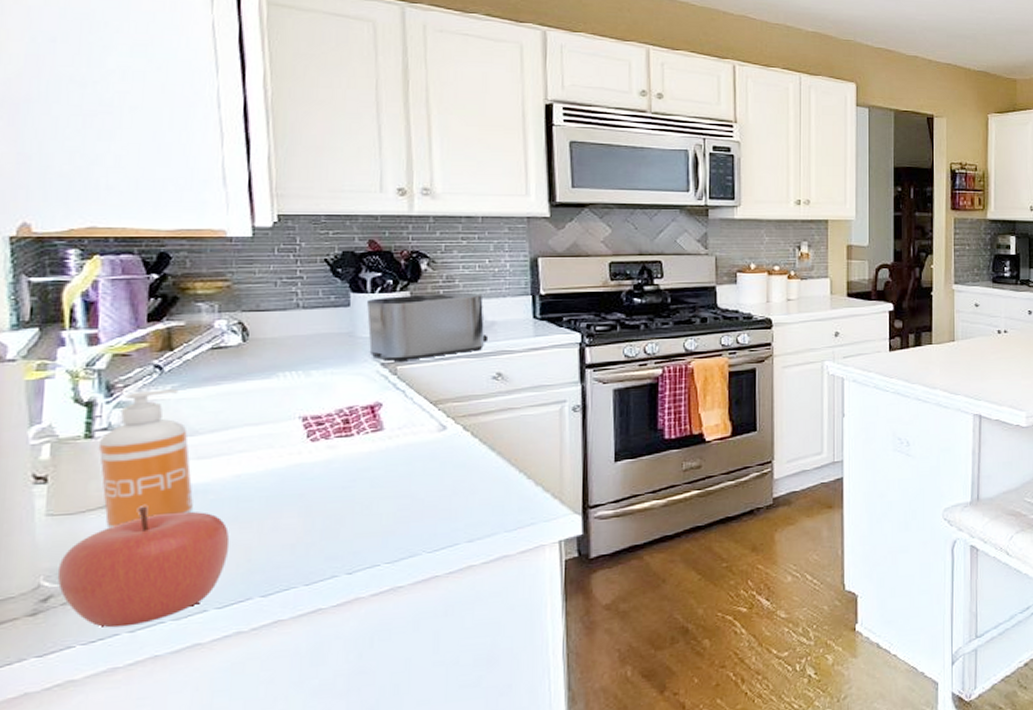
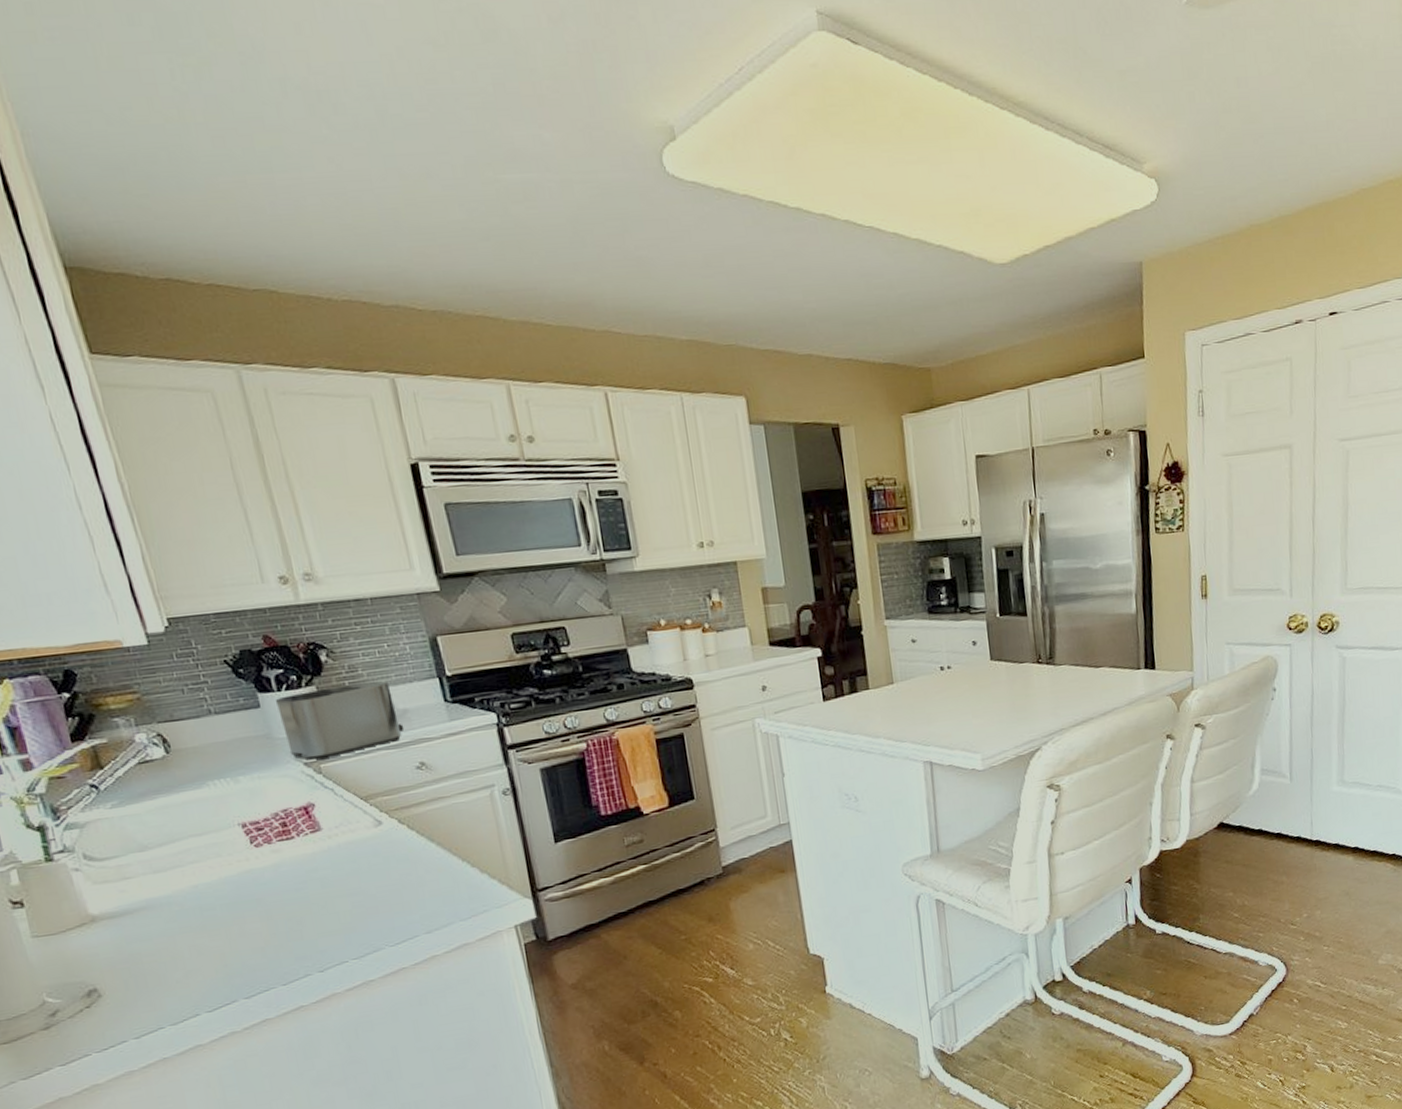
fruit: present [57,506,230,628] -> none [55,921,206,1036]
soap dispenser: present [99,389,193,529] -> none [60,806,162,945]

